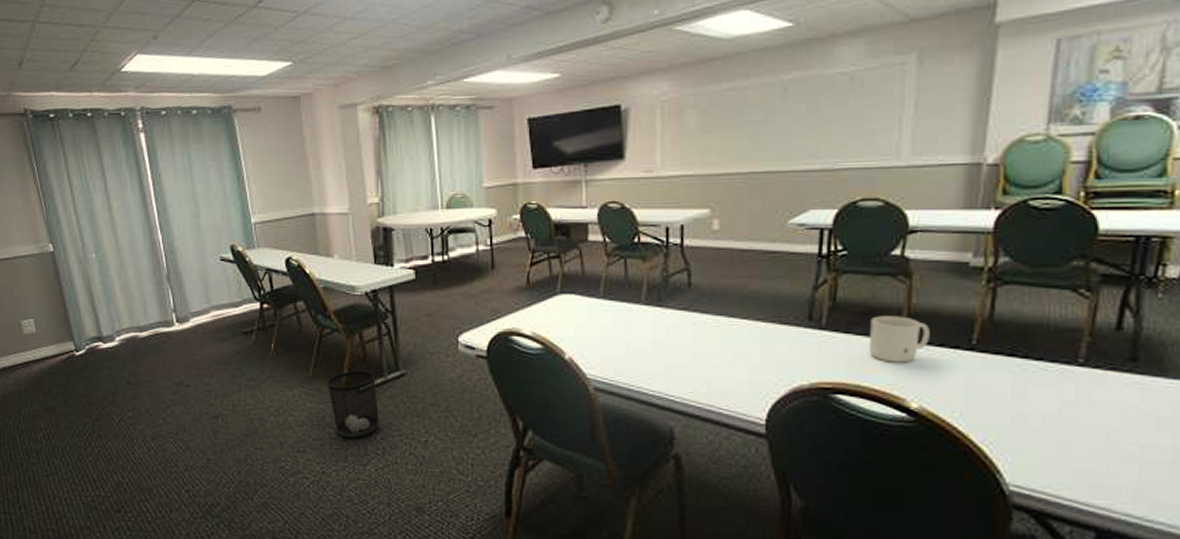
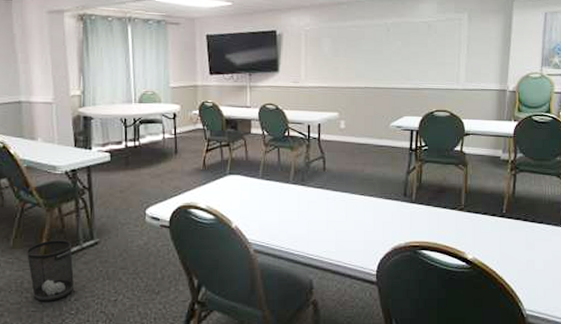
mug: present [868,316,930,363] -> none [442,193,478,226]

